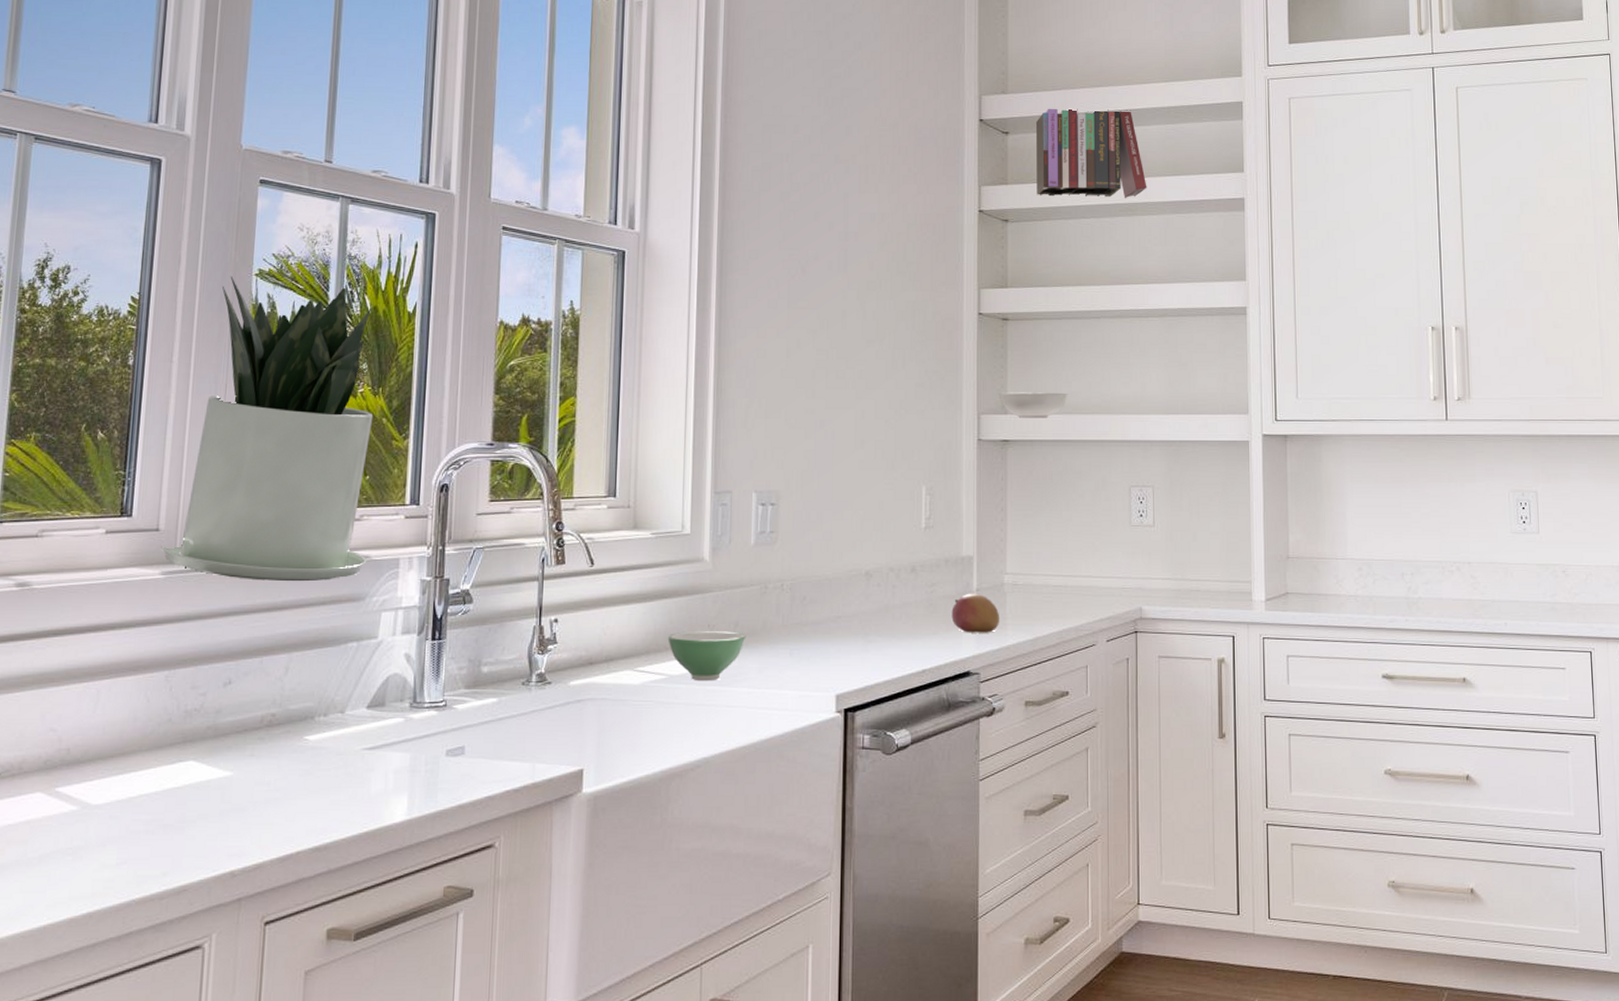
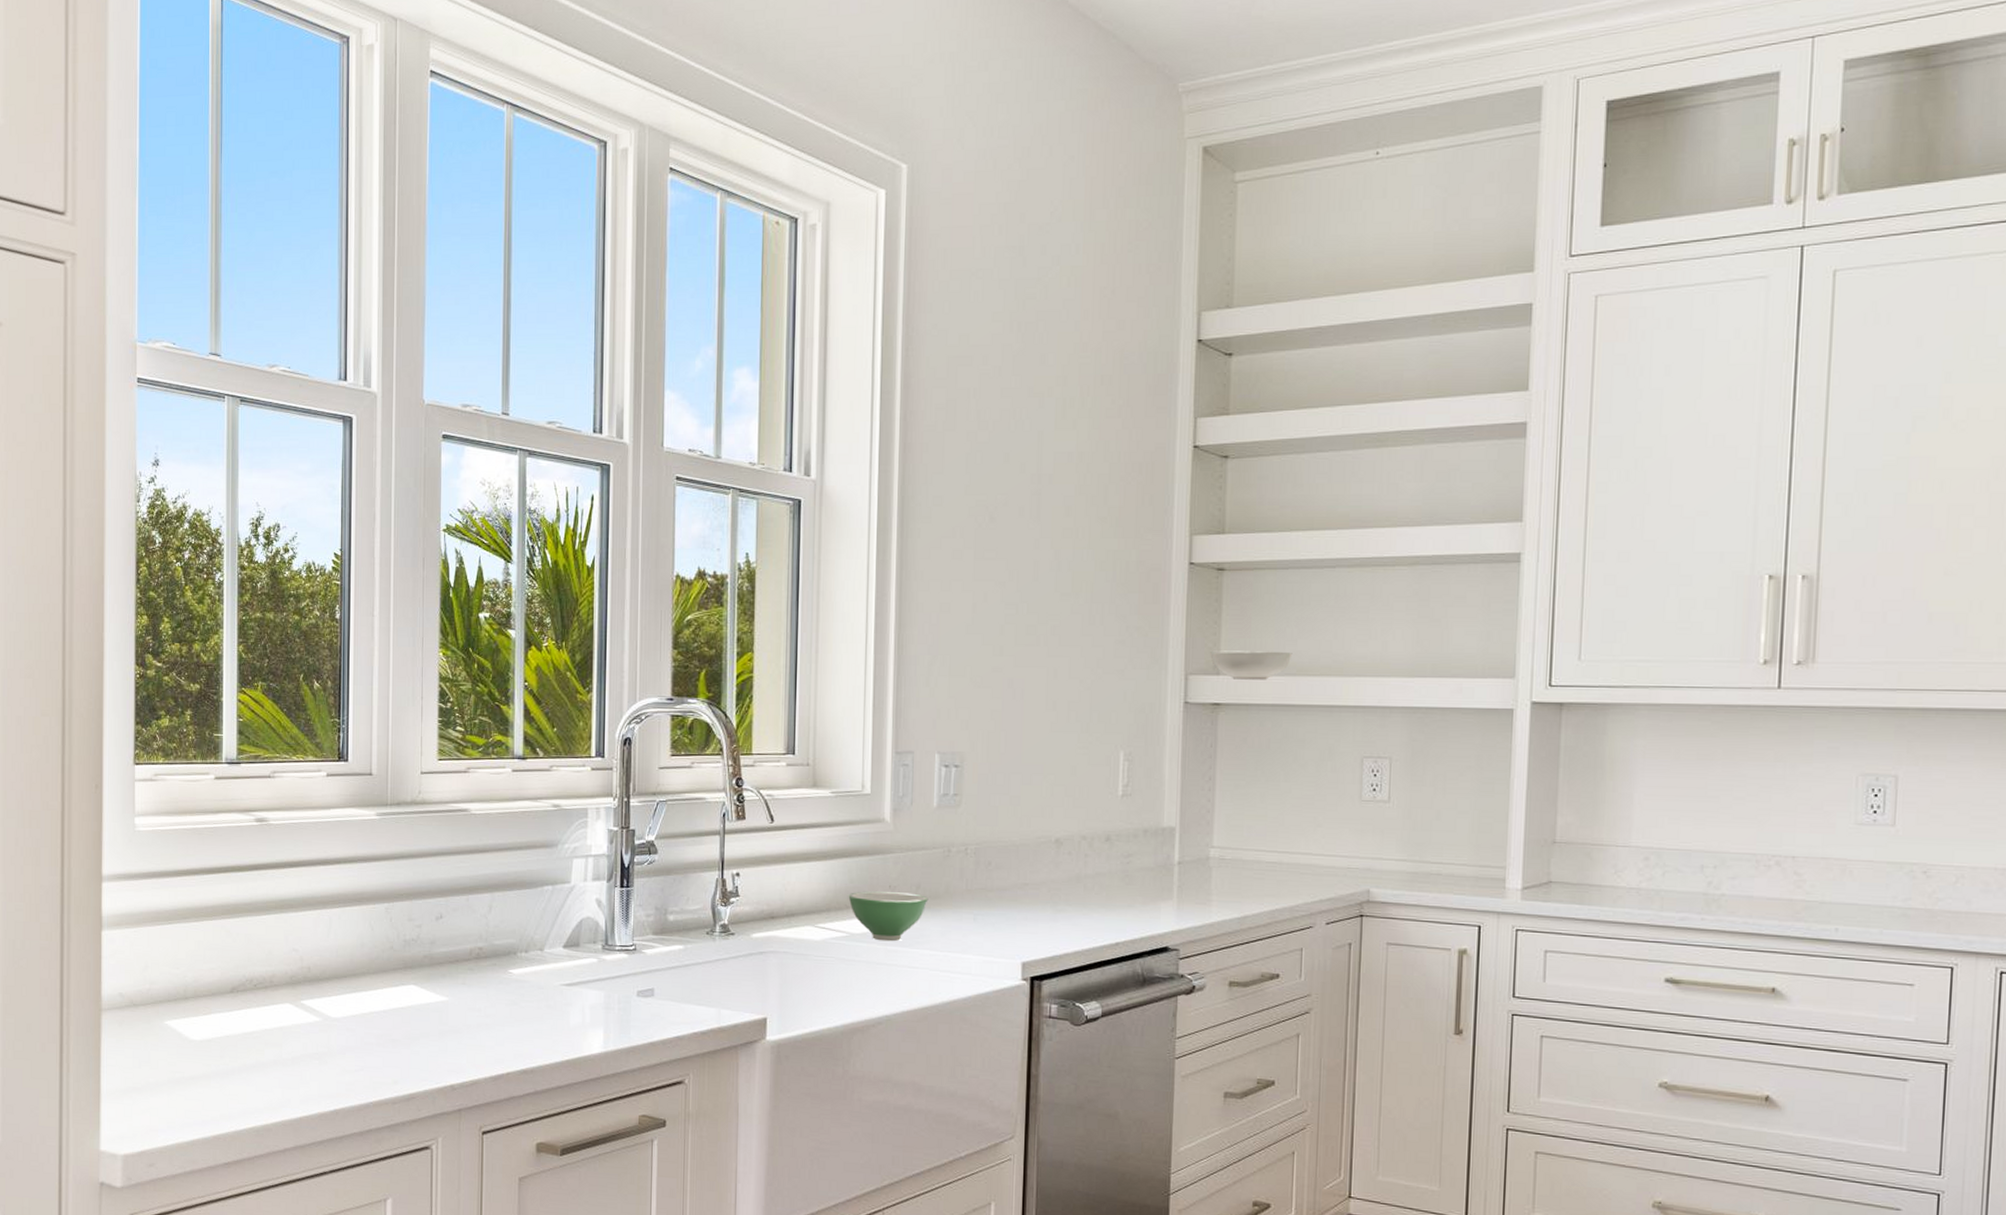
planter: present [161,275,374,582] -> none [375,531,558,827]
fruit: present [951,593,1000,633] -> none [1149,866,1204,909]
books: present [1035,108,1147,199] -> none [1264,320,1402,428]

